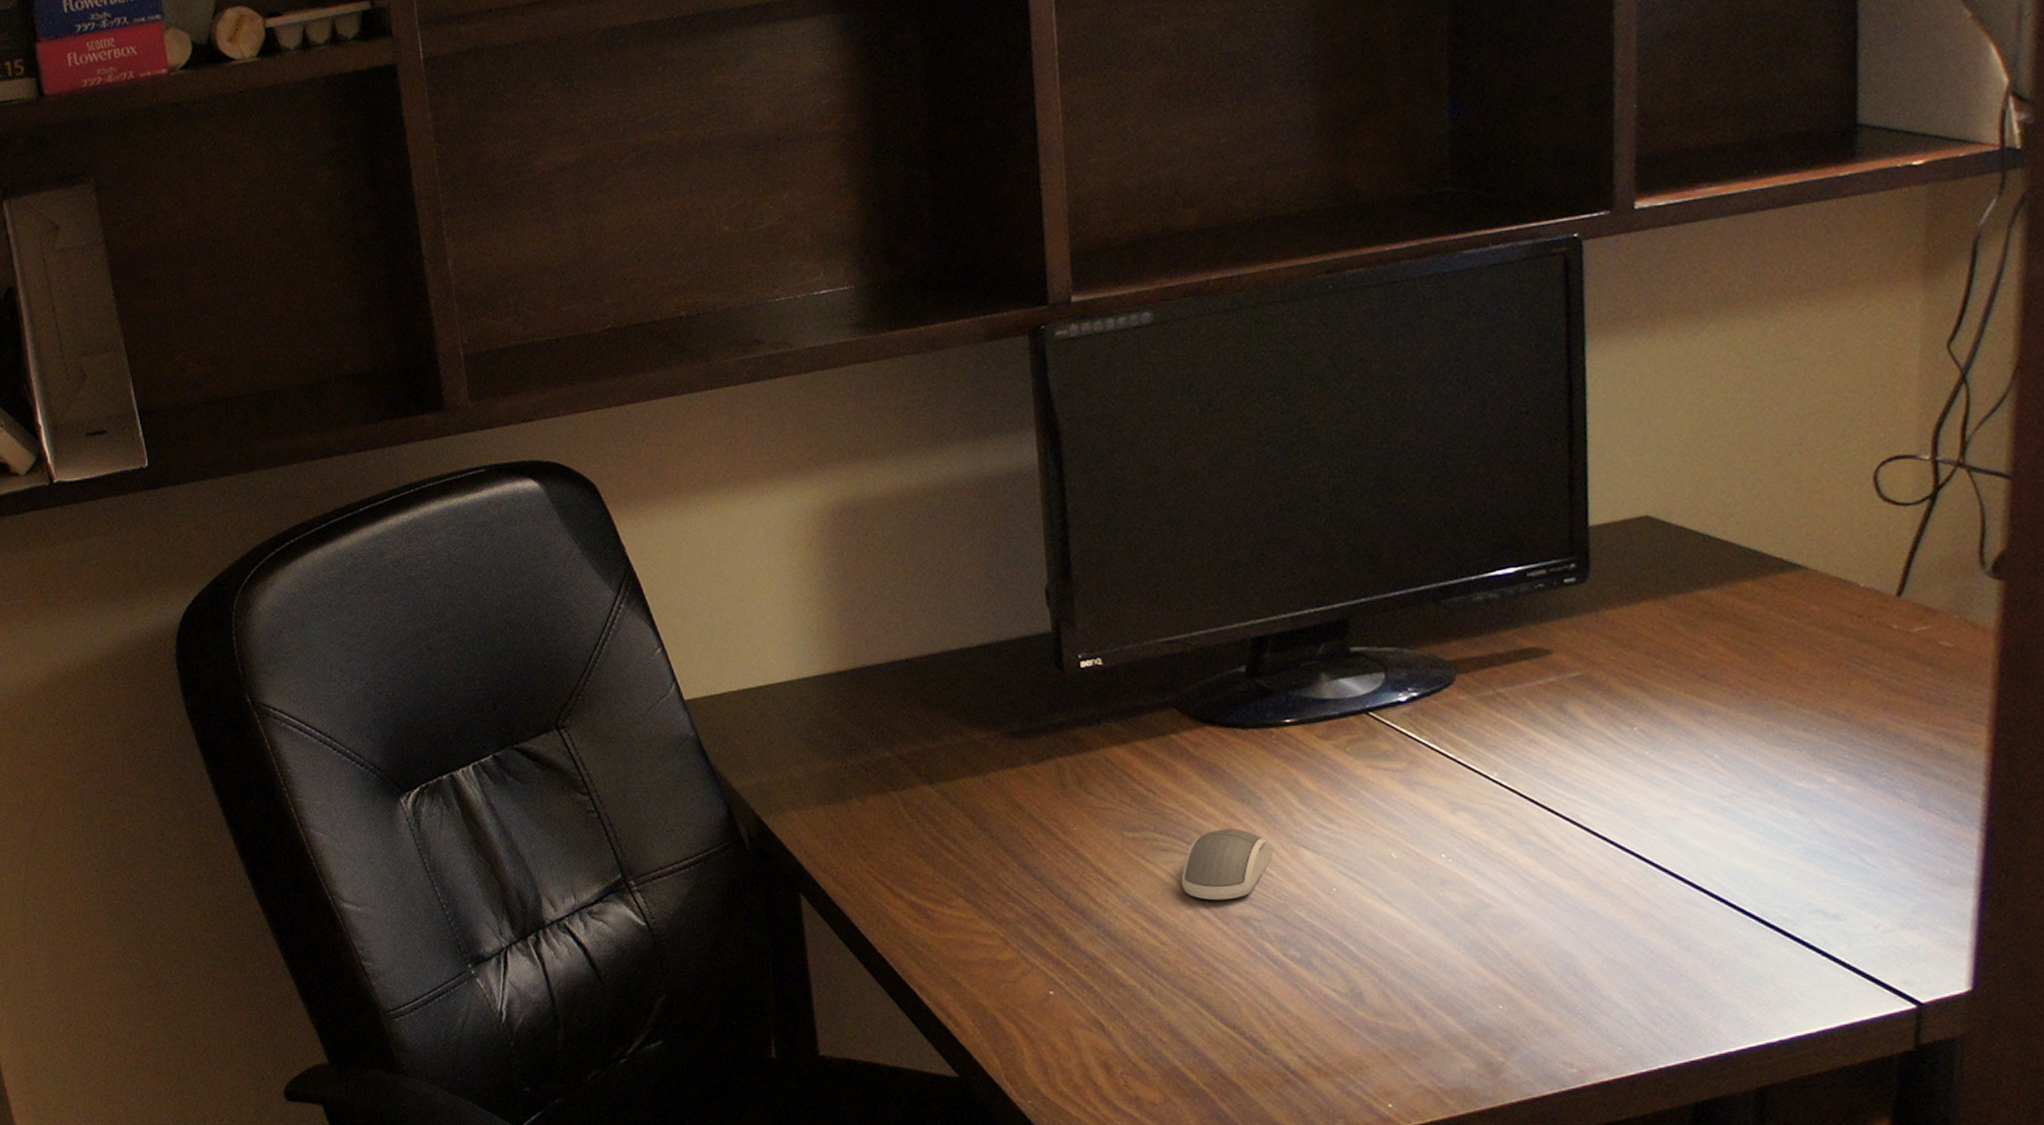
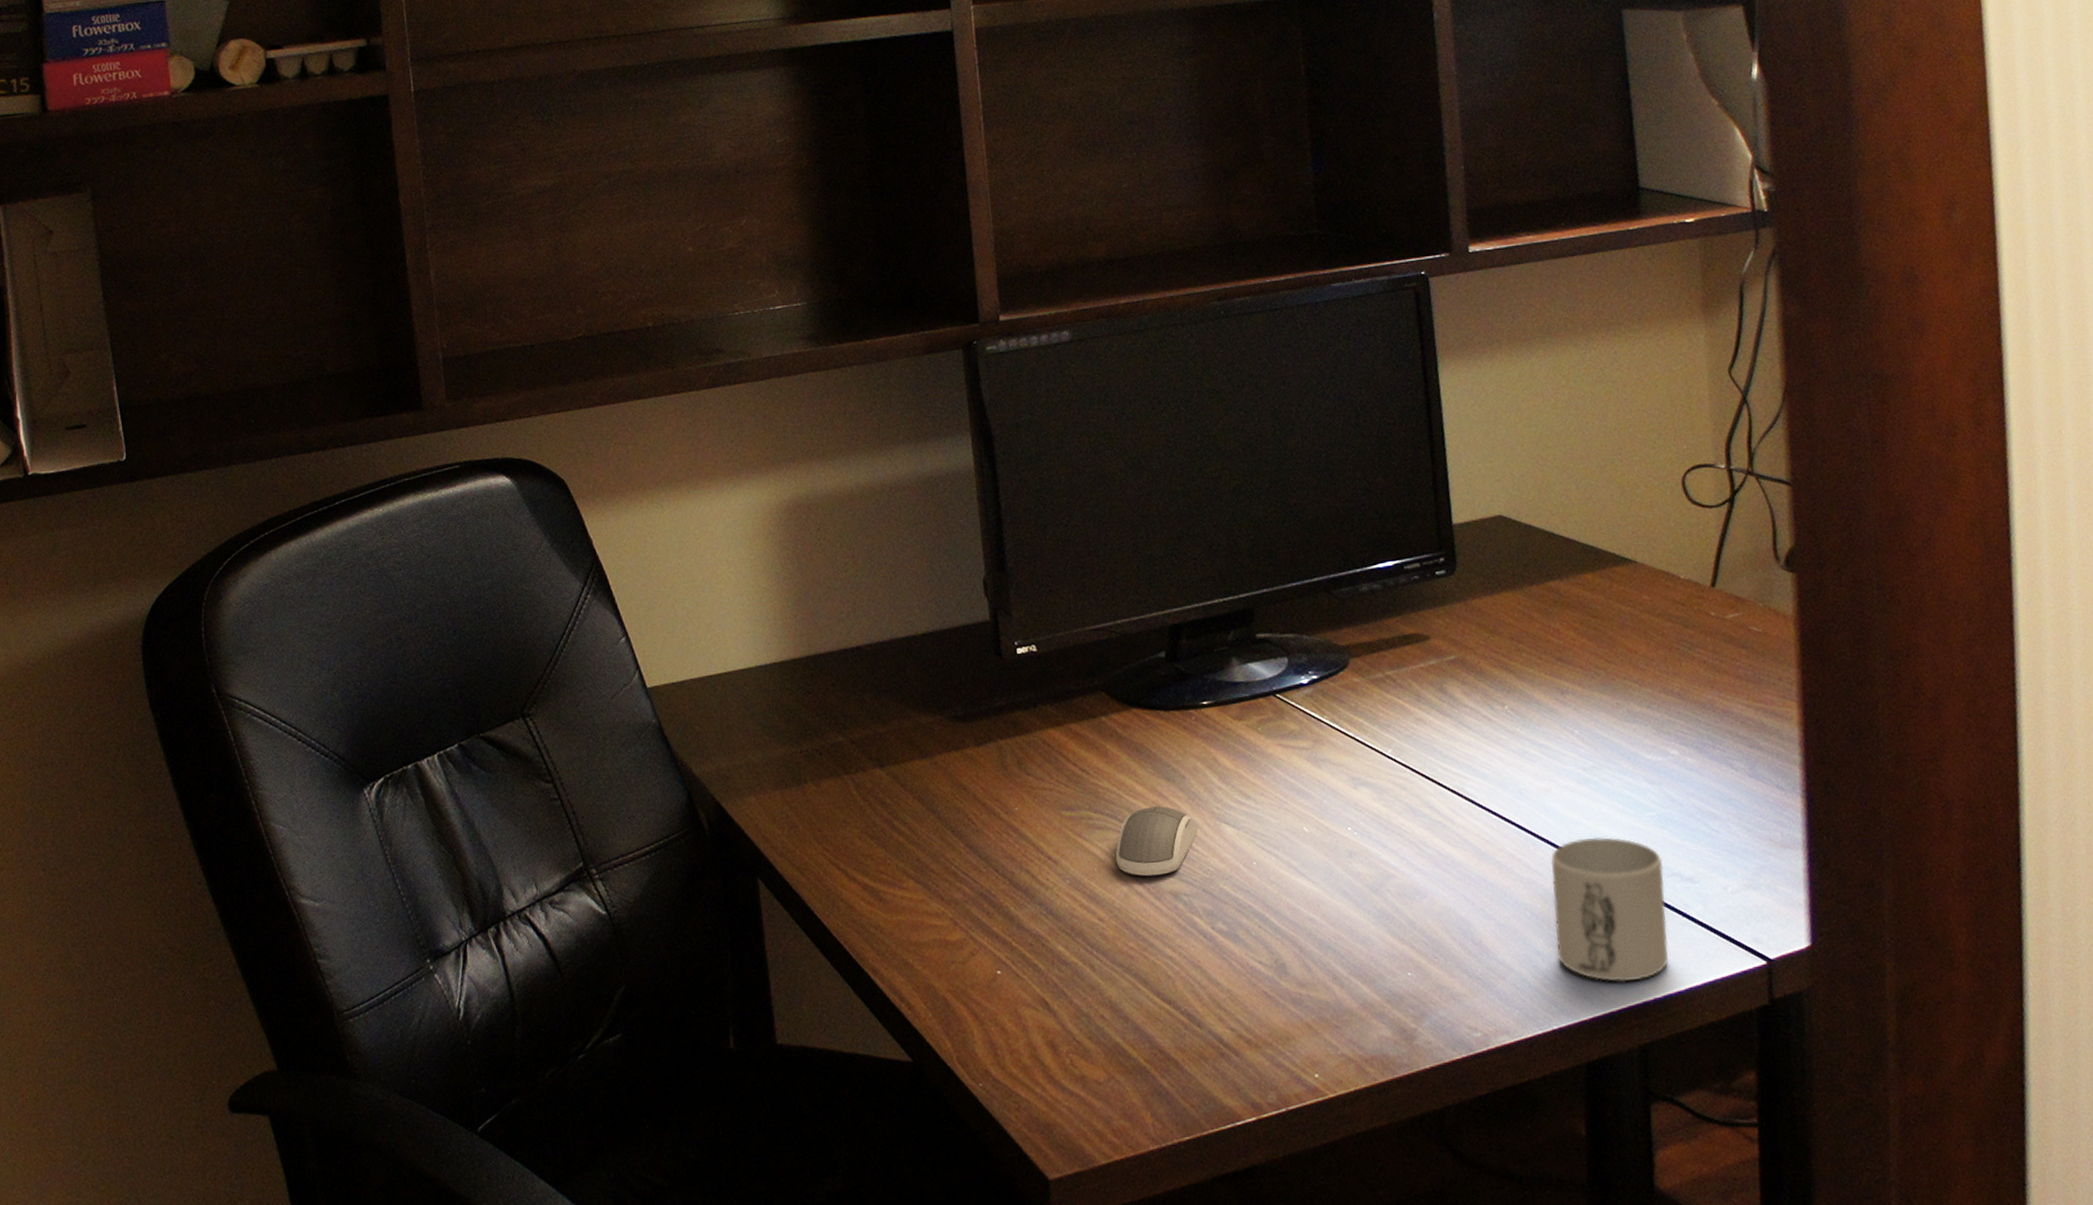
mug: none [1671,869,1805,1023] -> present [1550,836,1669,983]

